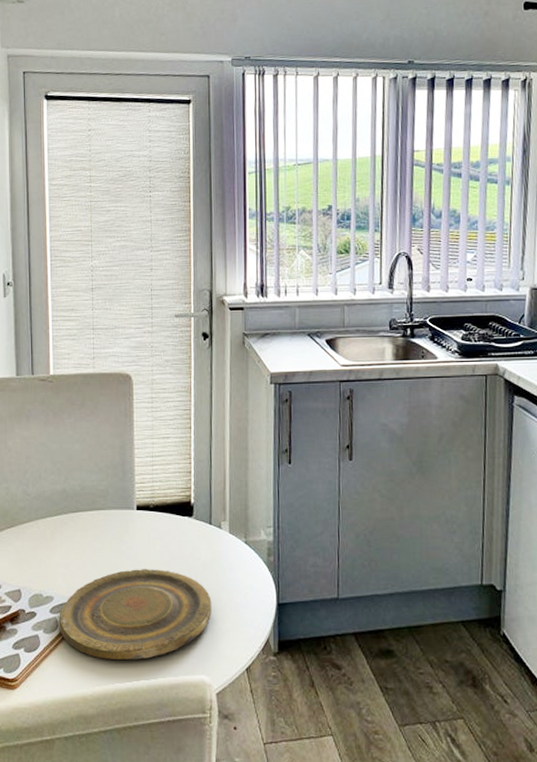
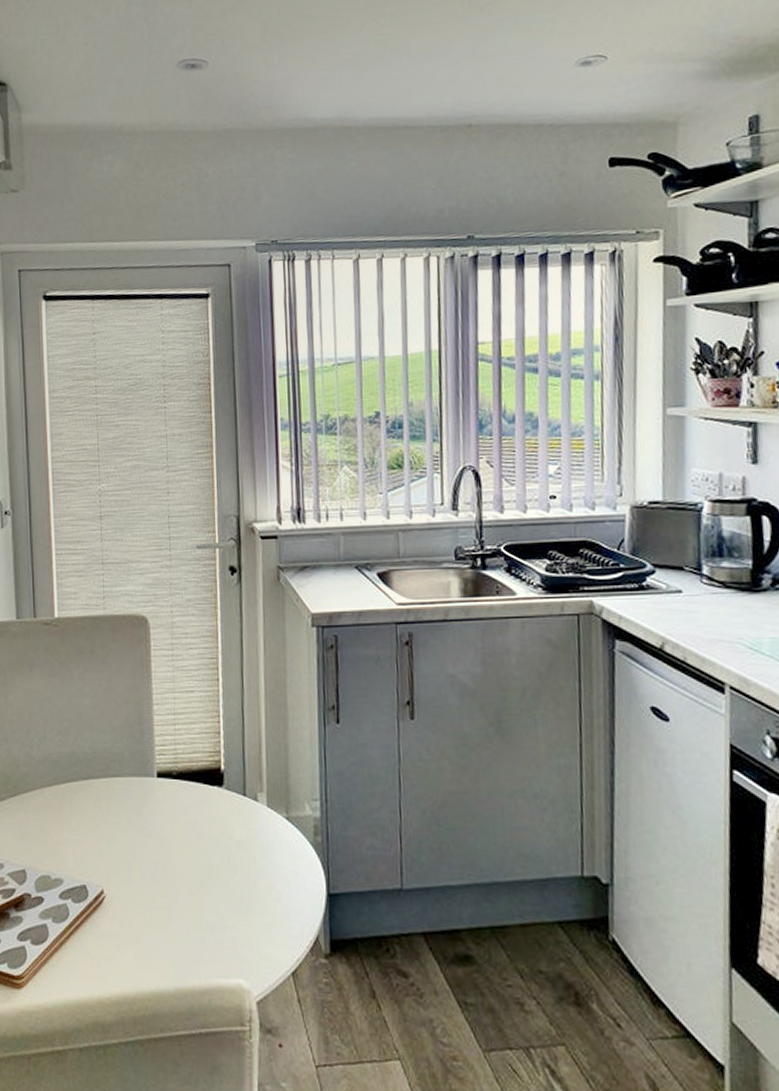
plate: present [59,569,212,660] -> none [69,848,249,958]

